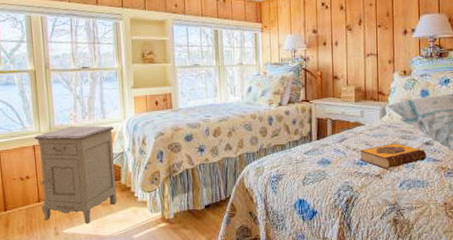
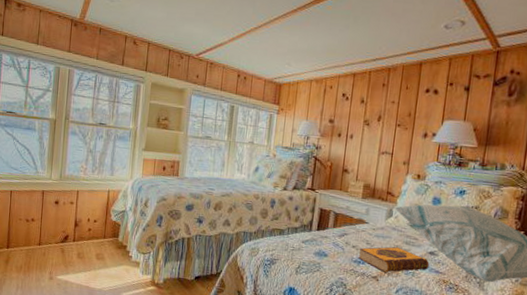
nightstand: present [34,126,118,224] -> none [40,178,121,274]

